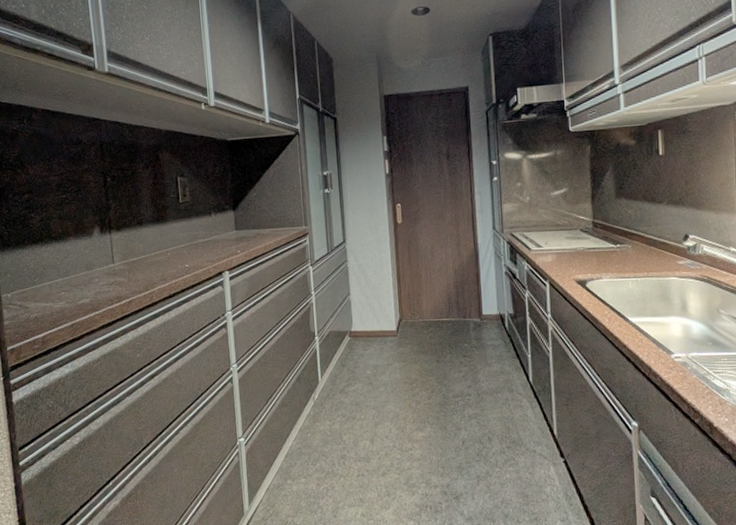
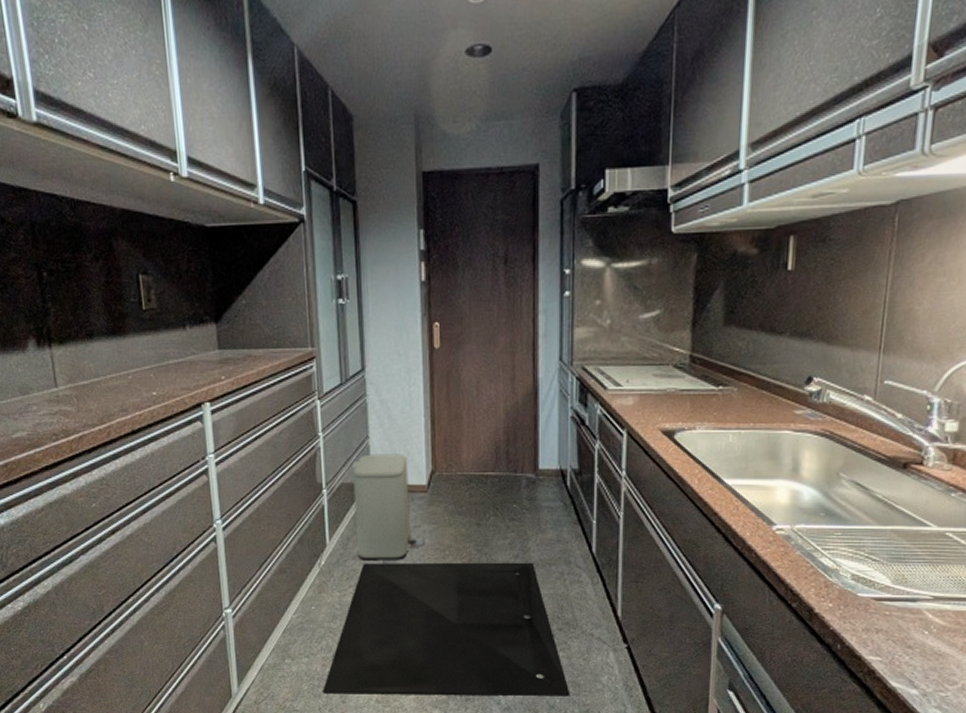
door mat: none [318,391,521,510] -> present [323,562,571,696]
pedal bin: none [337,306,397,394] -> present [351,454,426,560]

